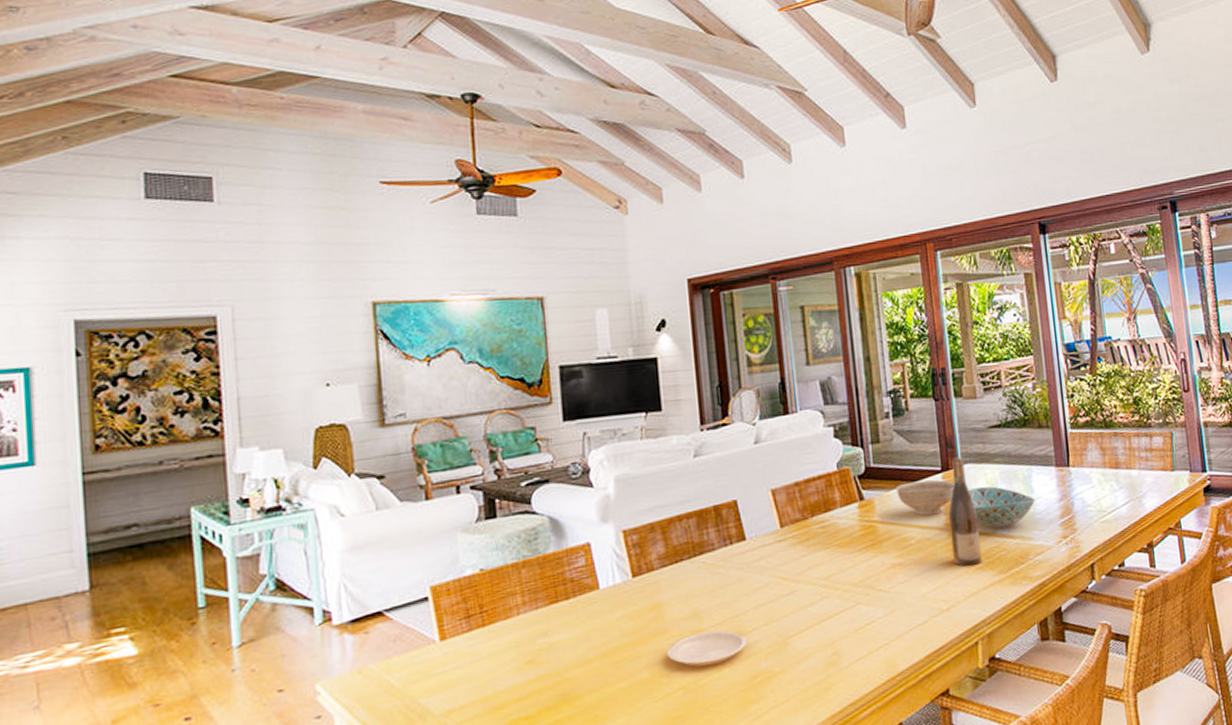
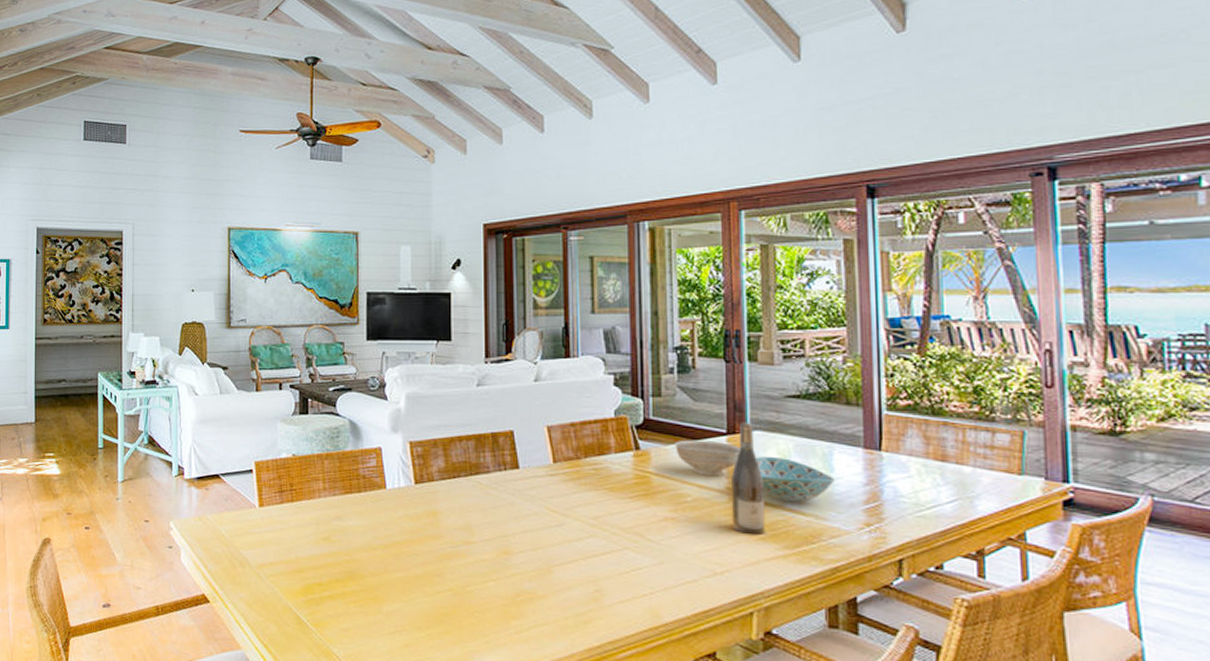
plate: present [666,630,748,667] -> none [440,544,513,576]

